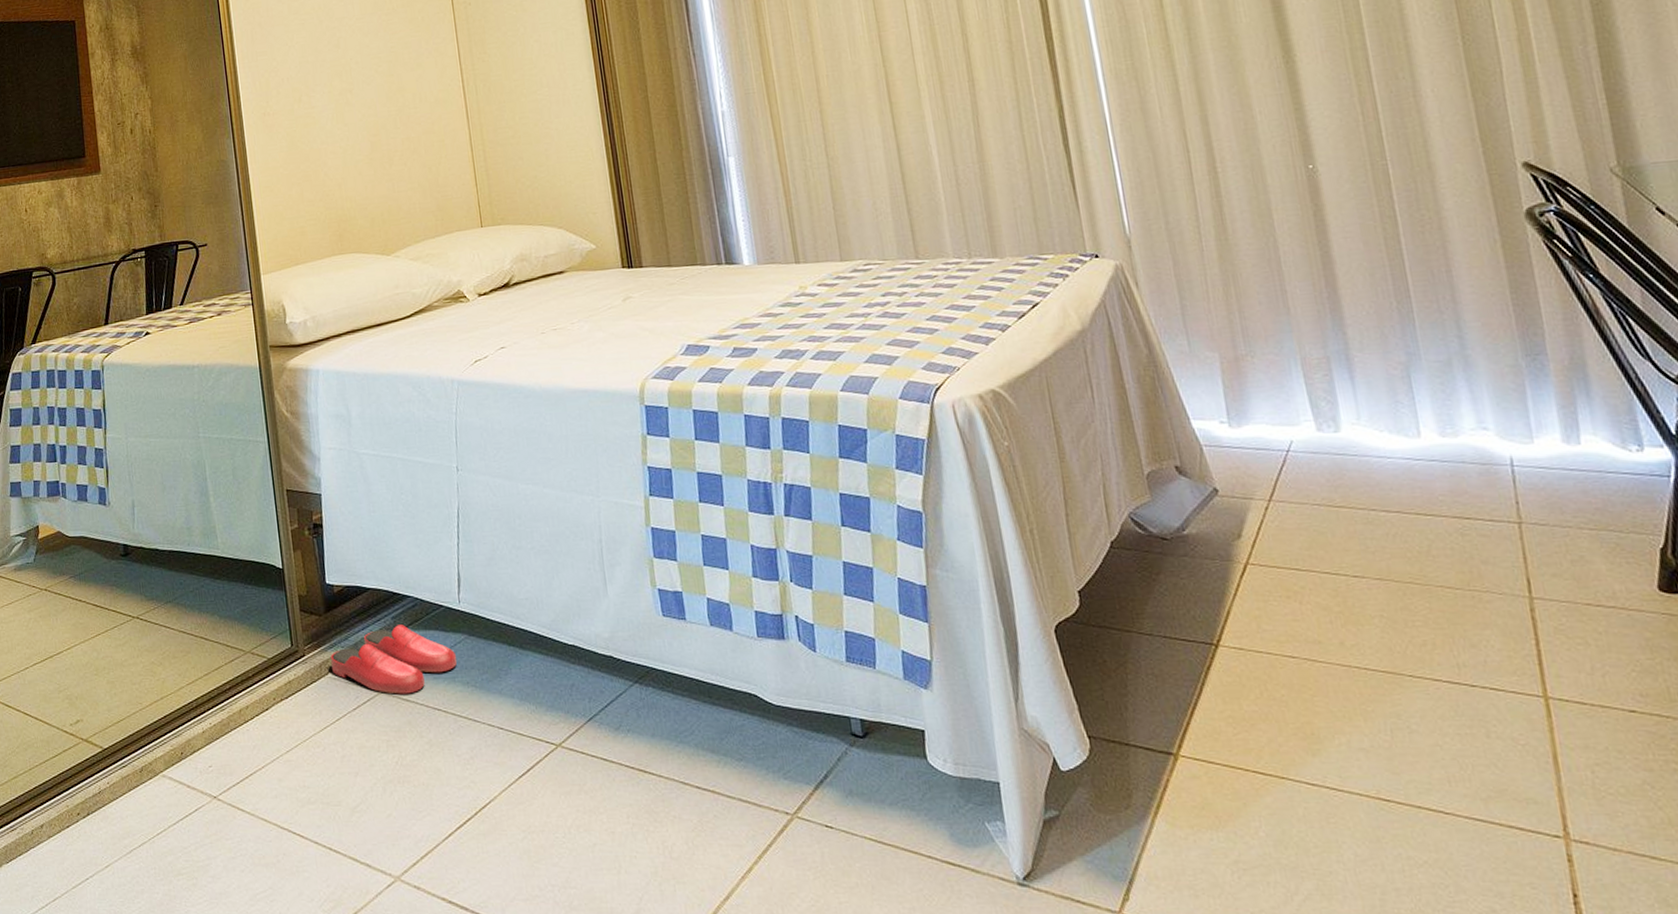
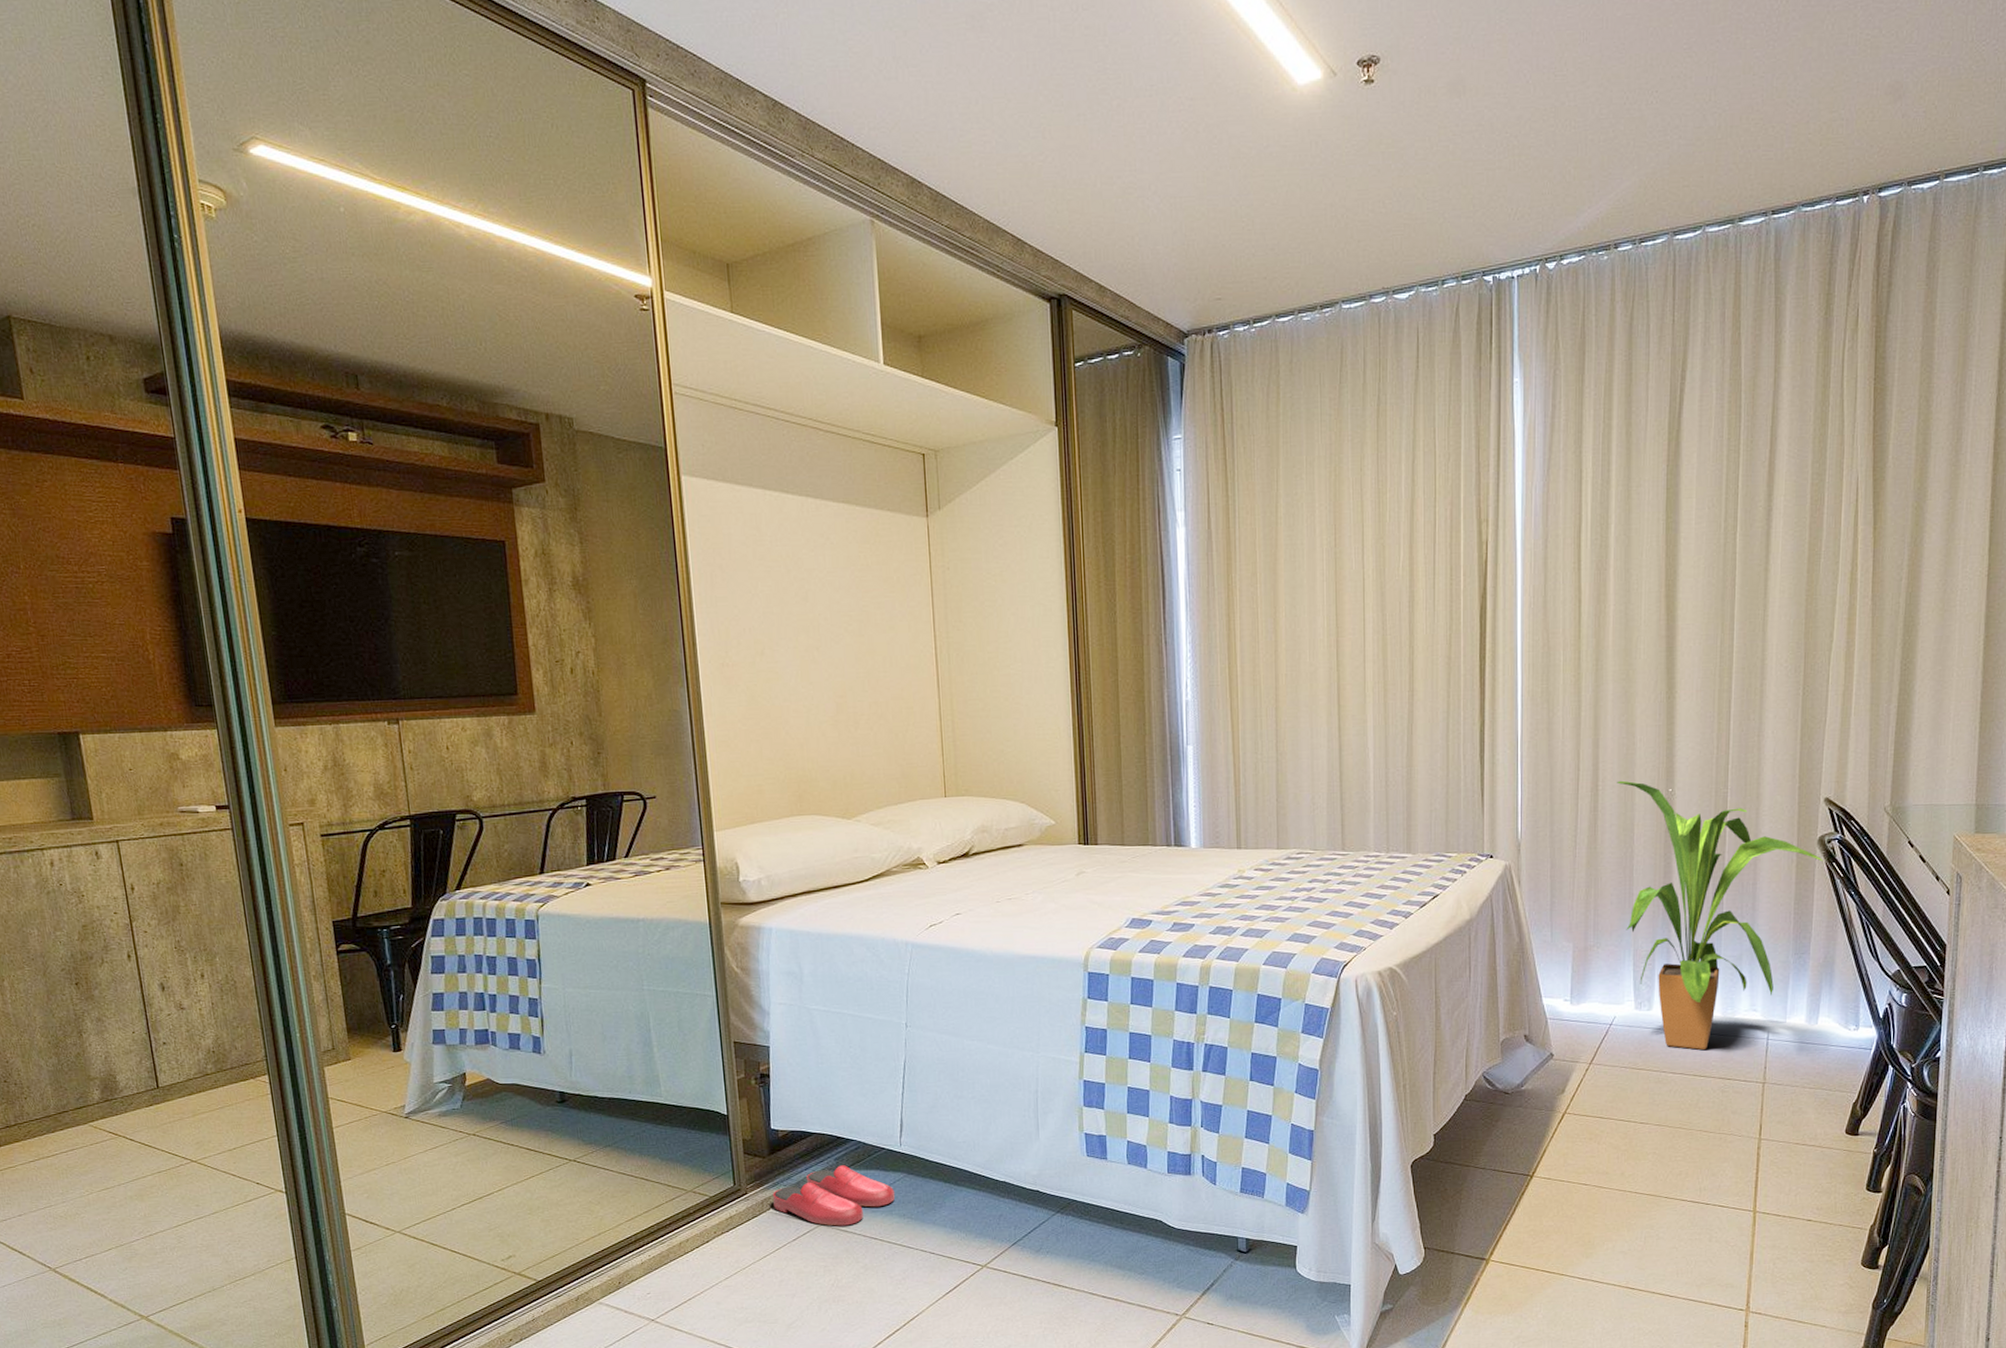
house plant: none [1239,159,1539,481] -> present [1617,780,1823,1050]

